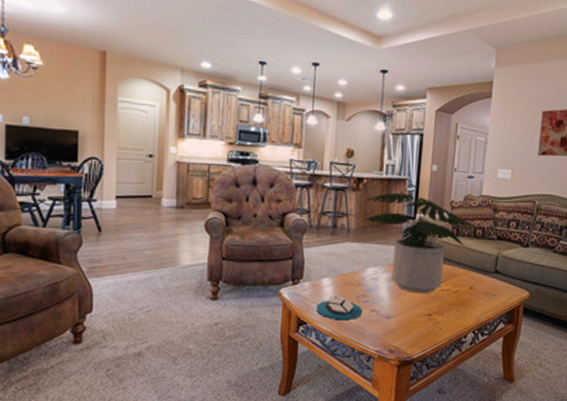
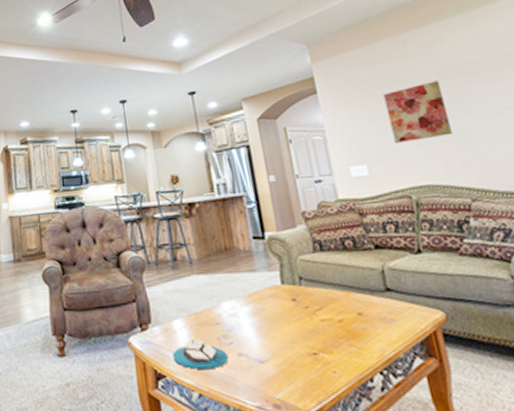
potted plant: present [364,192,477,294] -> none [202,211,343,328]

